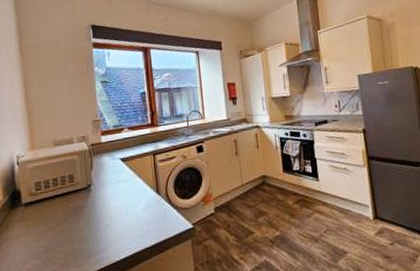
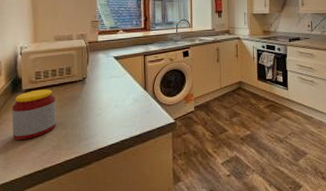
jar: none [12,200,62,261] -> present [12,89,56,141]

